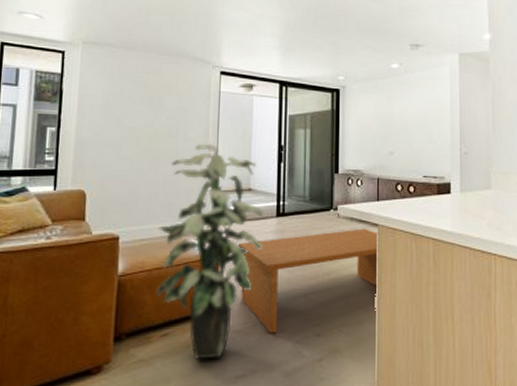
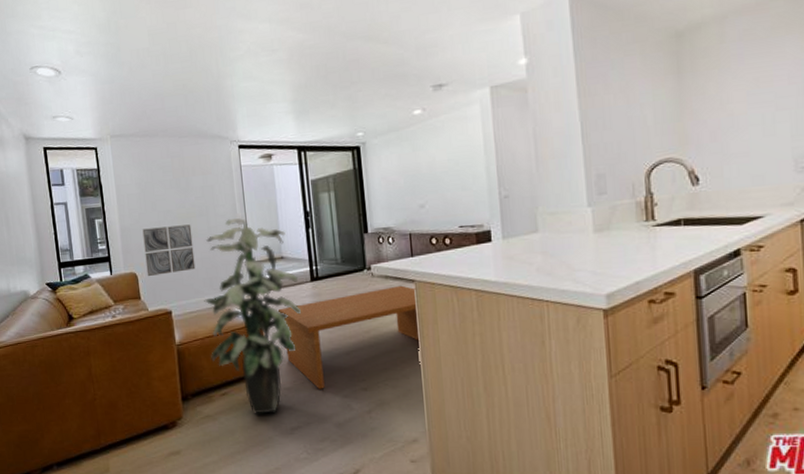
wall art: none [97,143,157,197] -> present [142,224,196,277]

